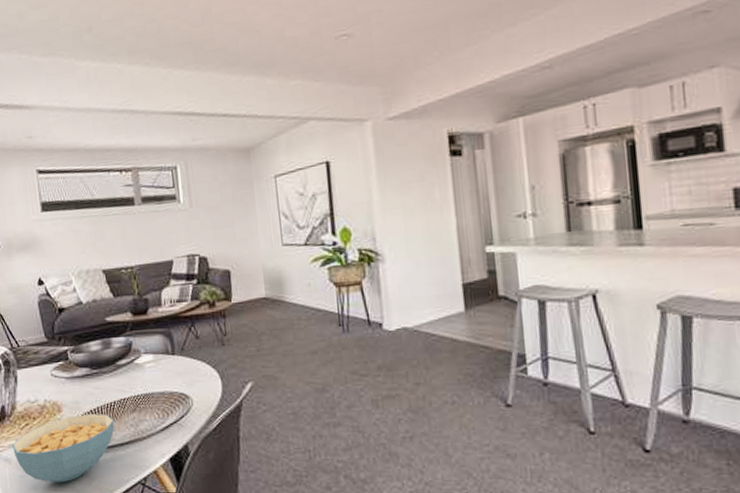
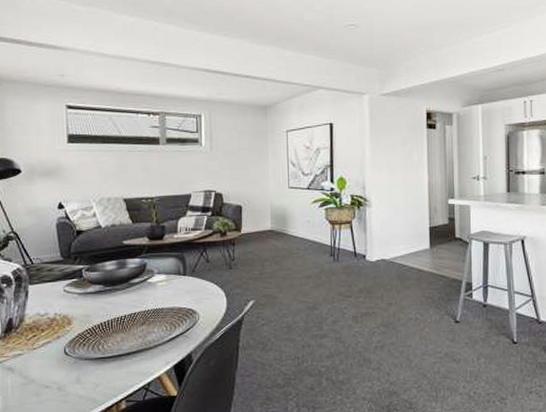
cereal bowl: present [12,414,115,482] -> none [17,326,123,389]

